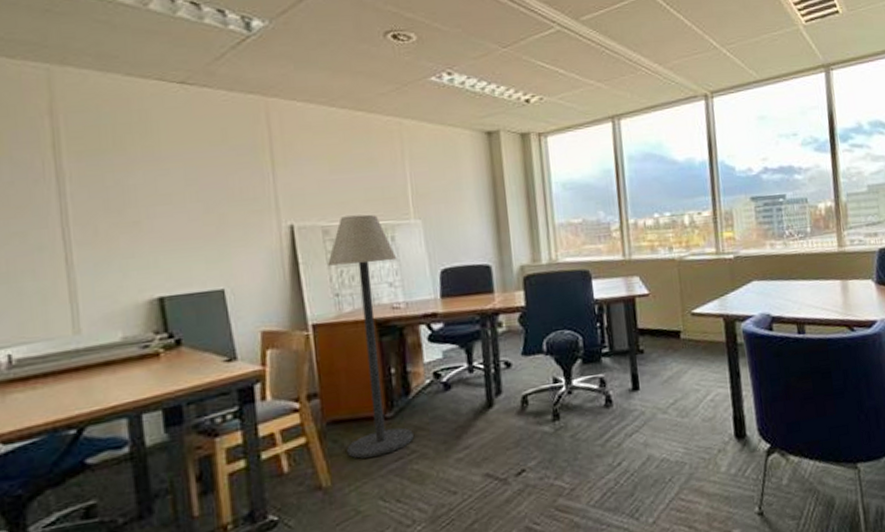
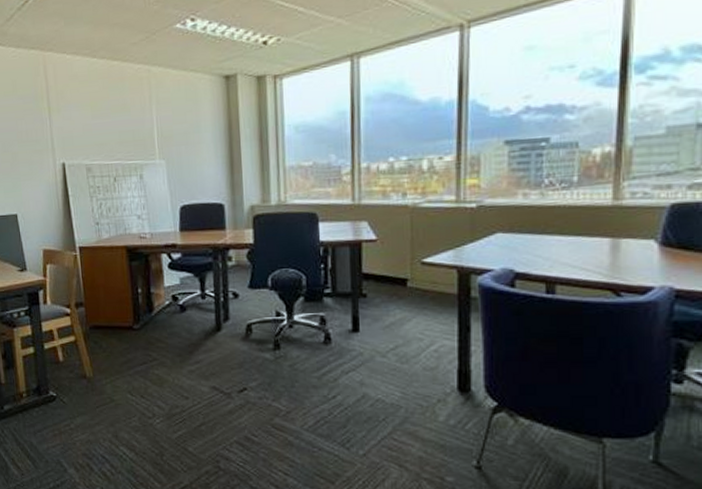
floor lamp: present [328,214,414,459] -> none [90,154,155,359]

